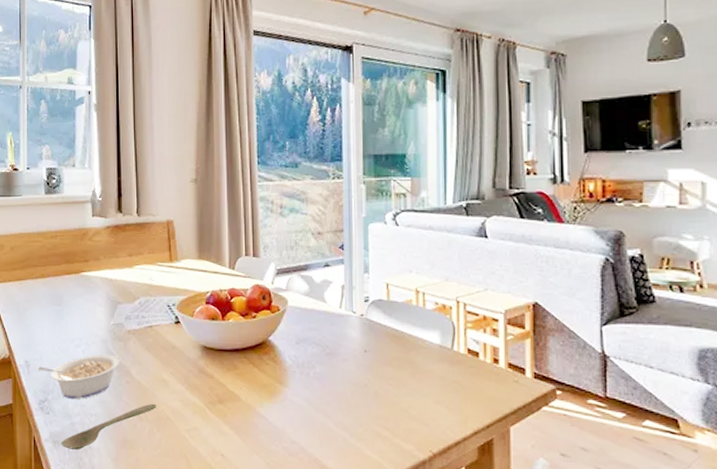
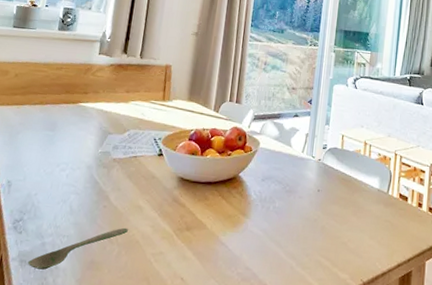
legume: present [37,354,120,400] -> none [18,179,101,221]

